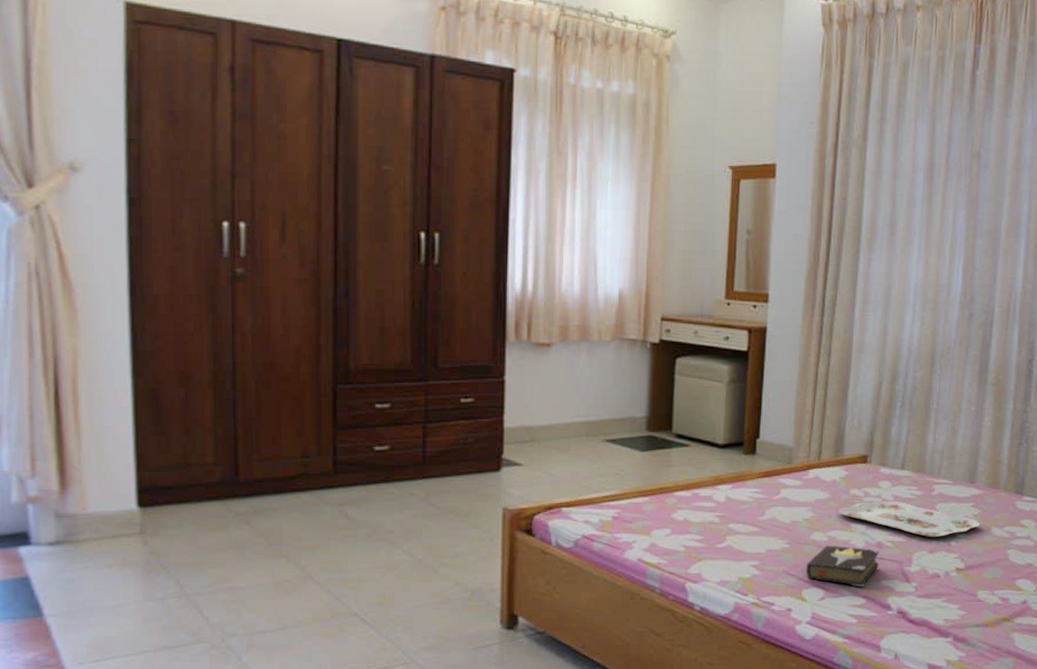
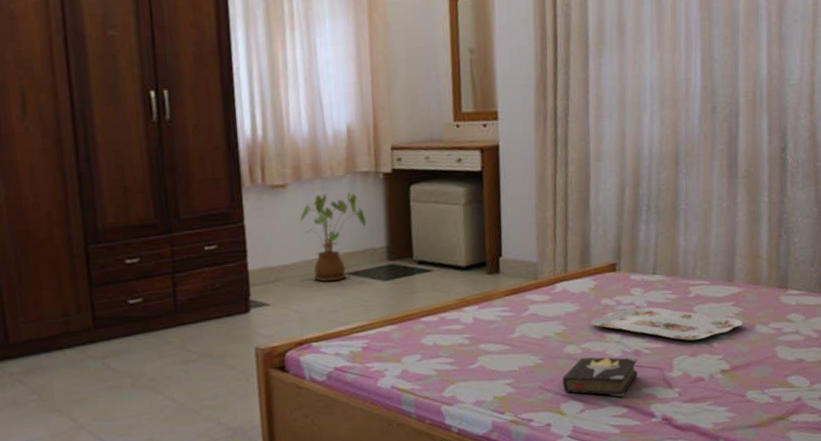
house plant: none [562,357,629,447] -> present [300,193,367,282]

